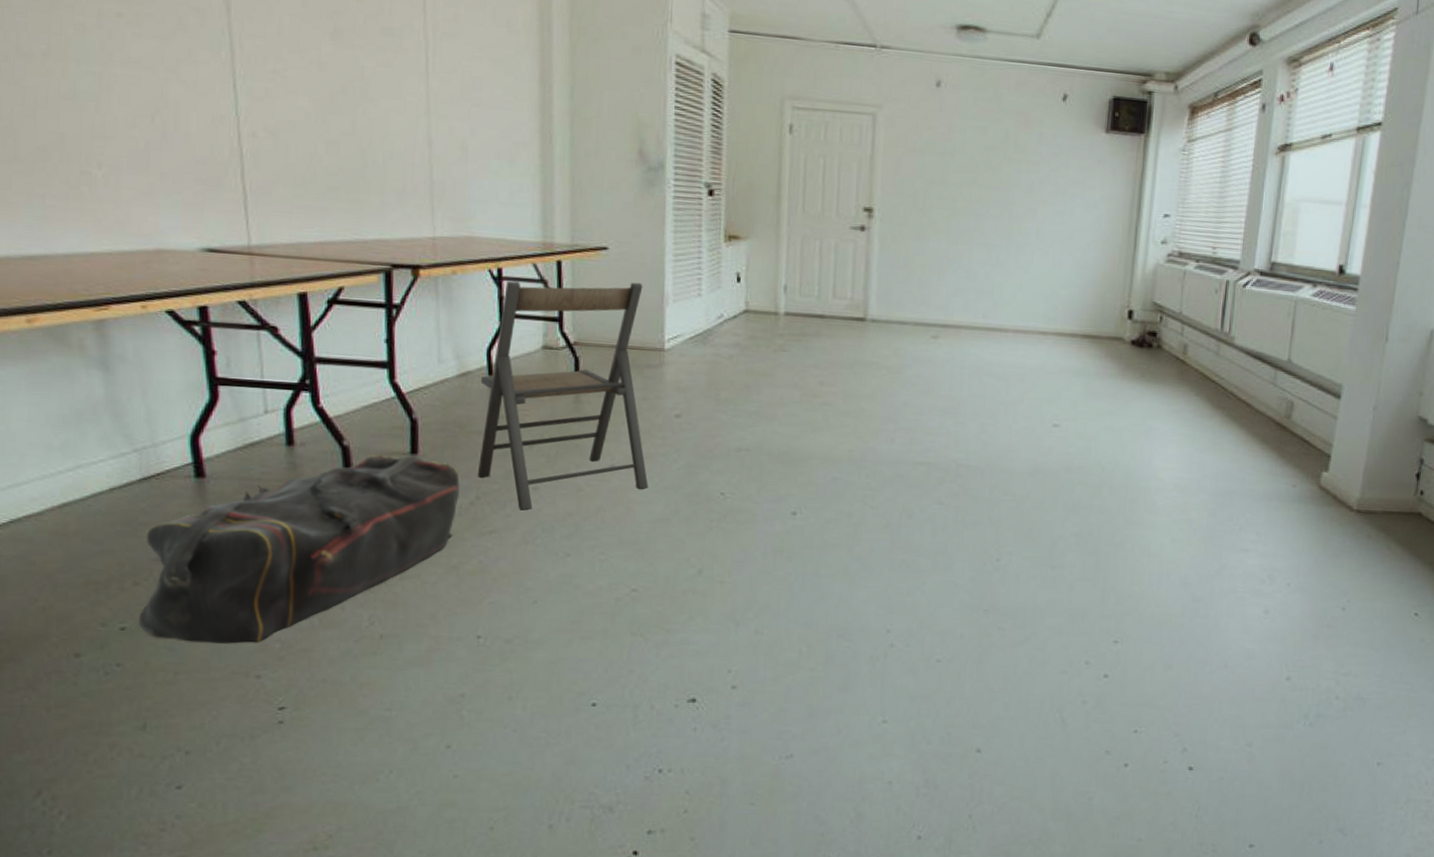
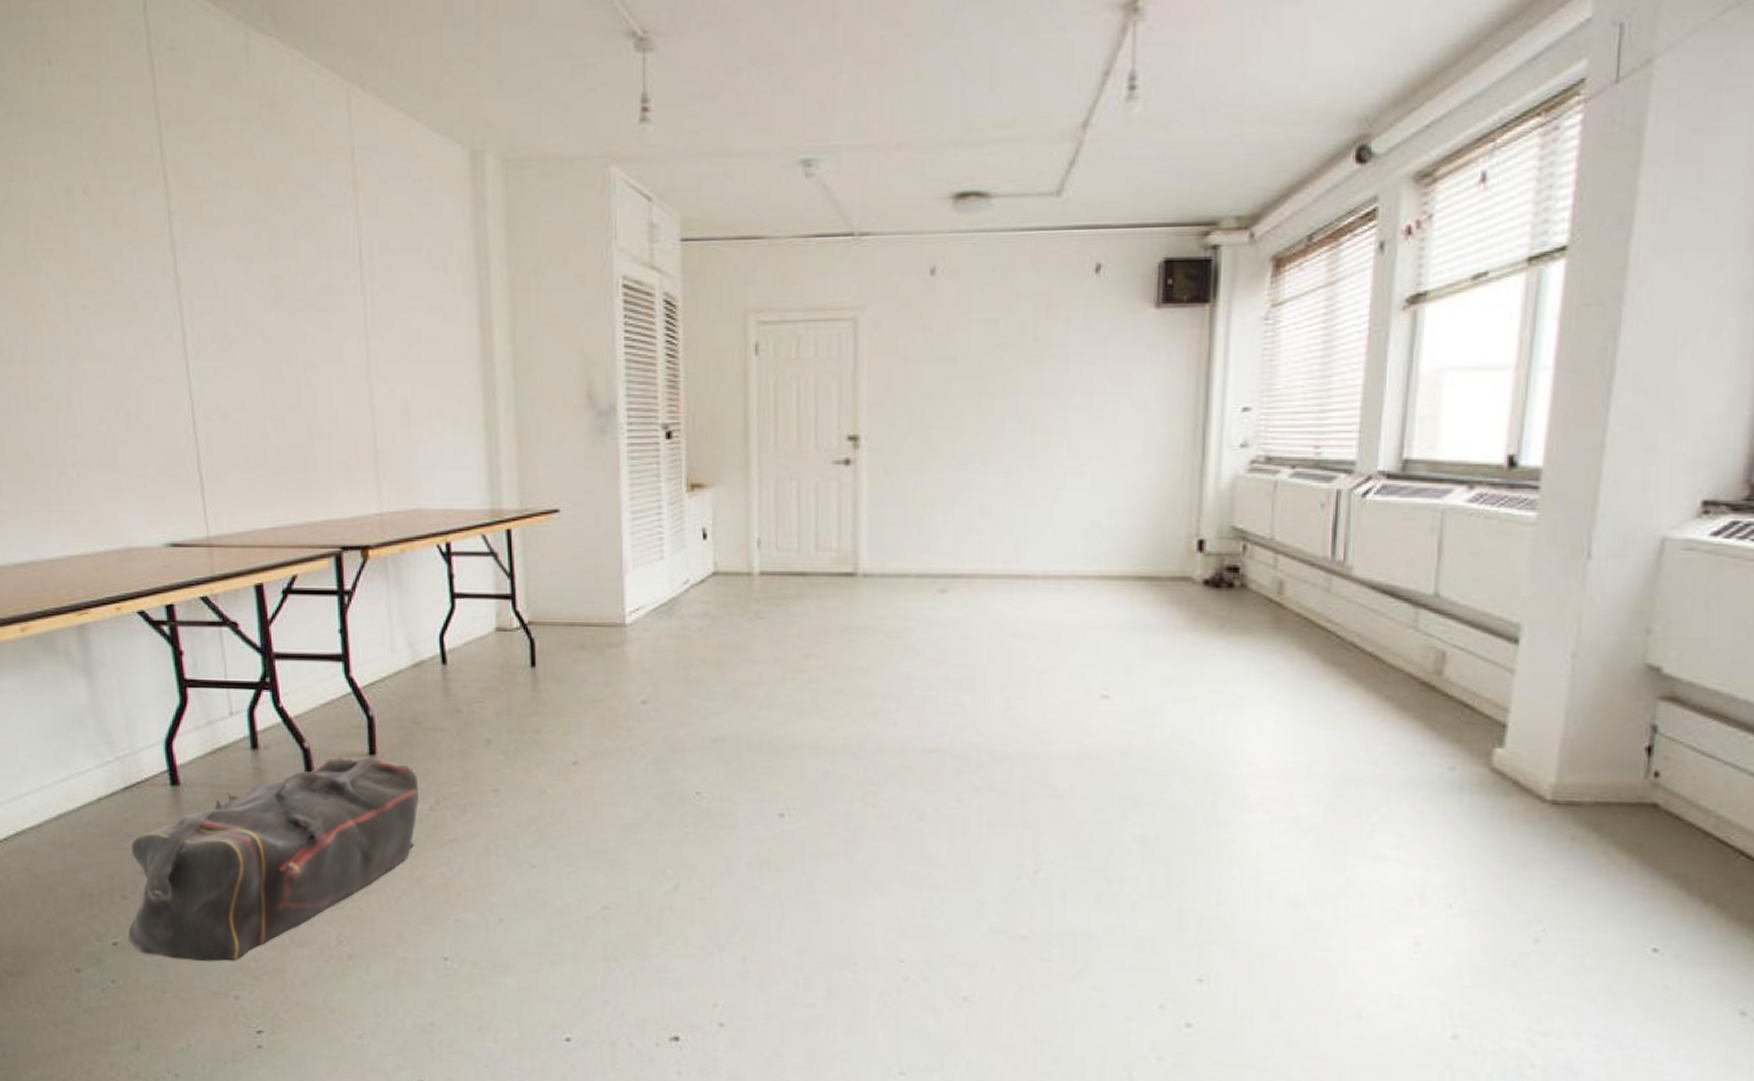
folding chair: present [477,281,648,511] -> none [434,547,615,816]

